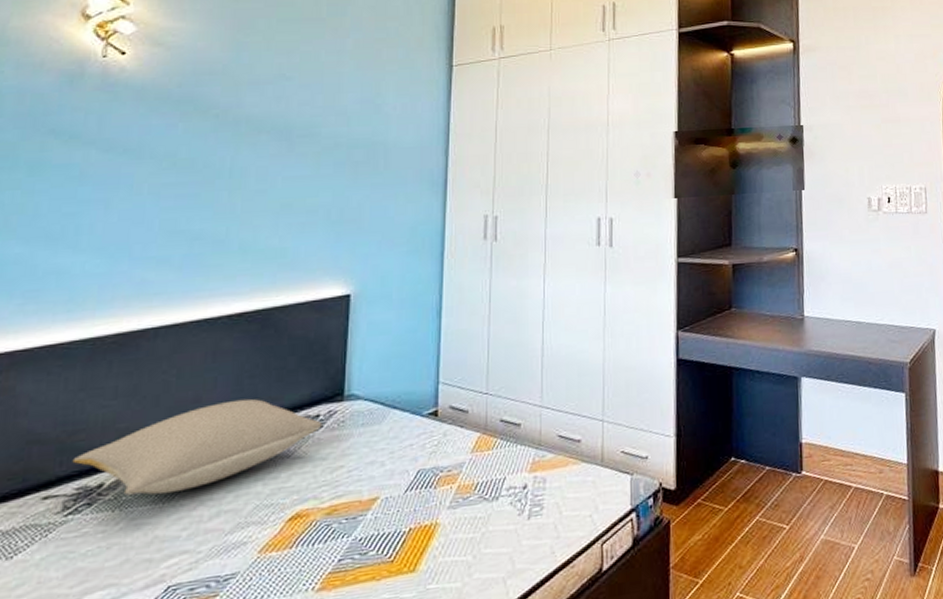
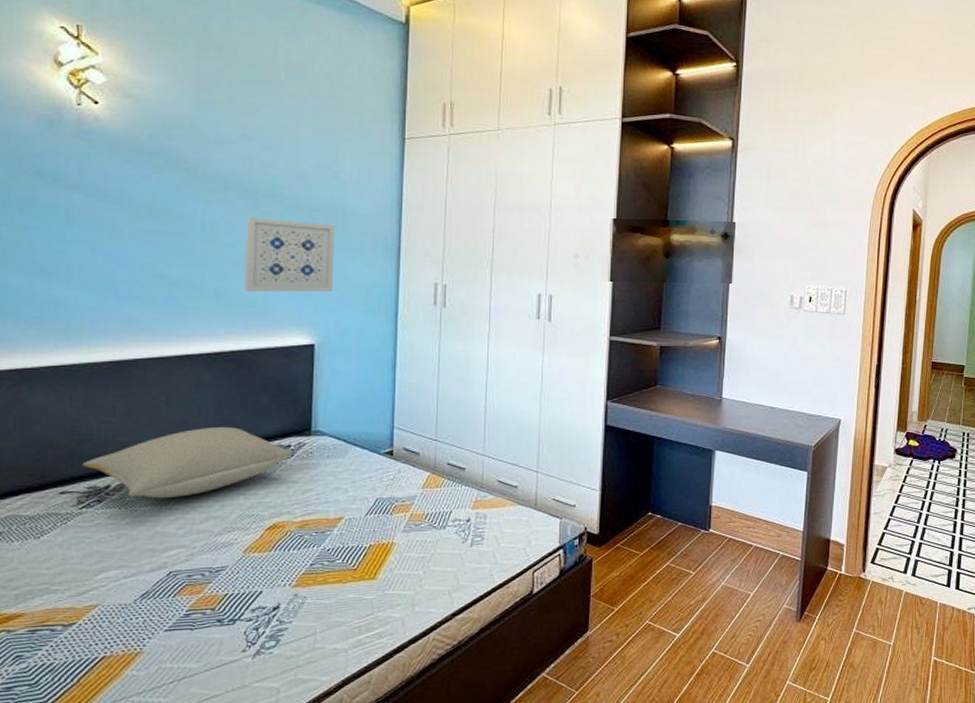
wall art: none [273,159,377,242] -> present [244,217,336,292]

